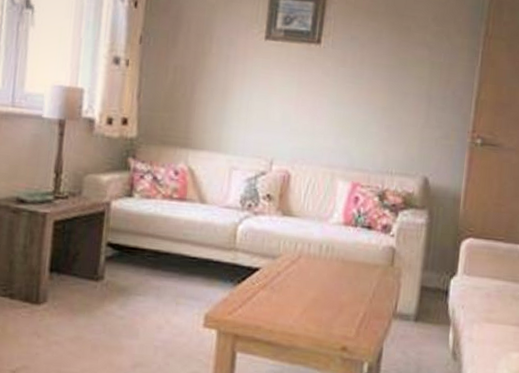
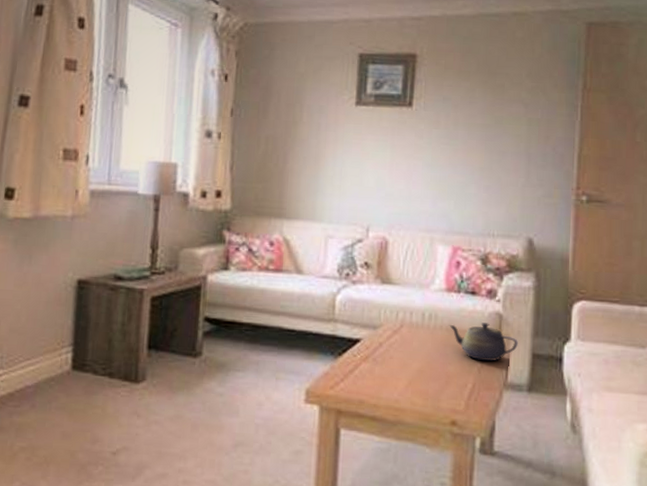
teapot: none [344,256,409,293] -> present [448,322,518,362]

